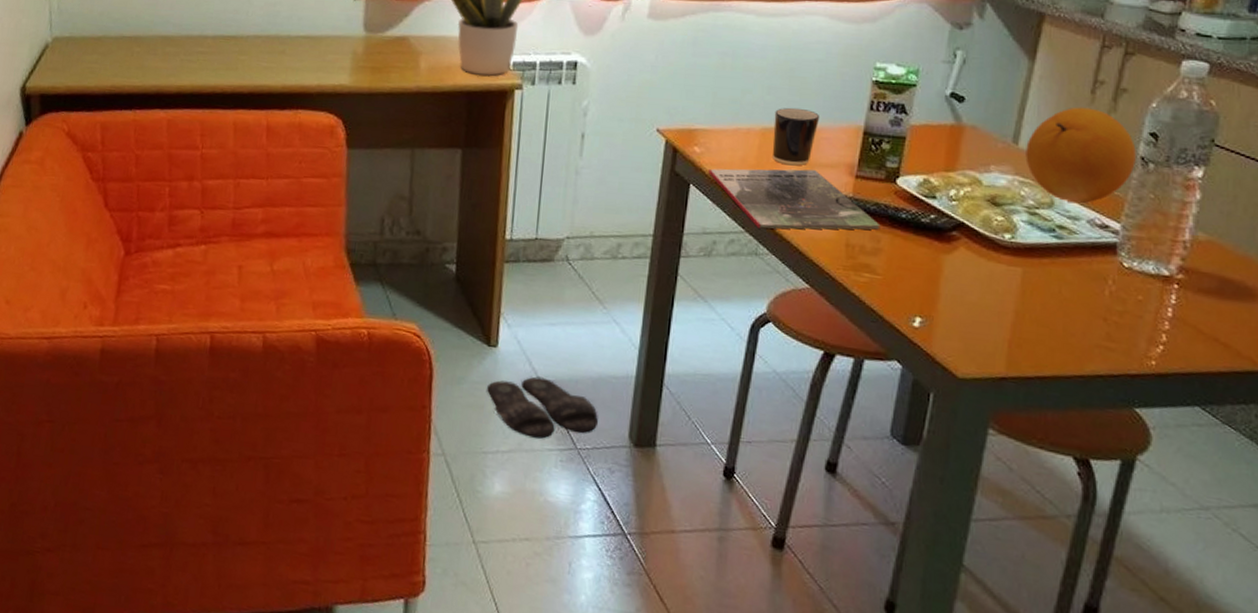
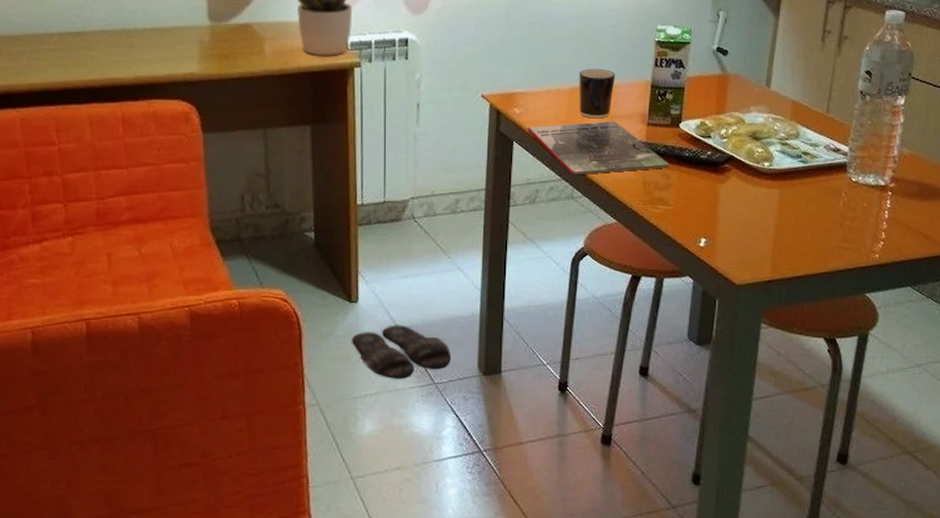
fruit: present [1025,107,1136,203] -> none [776,53,857,132]

